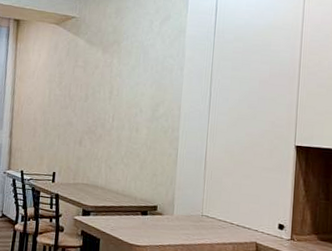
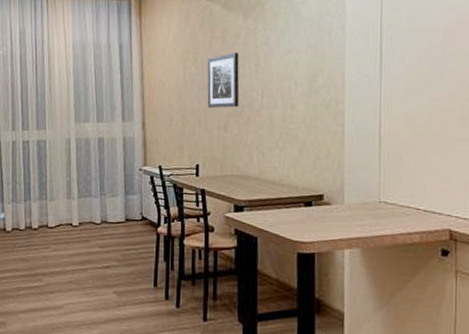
wall art: none [66,80,97,127] -> present [207,52,240,108]

